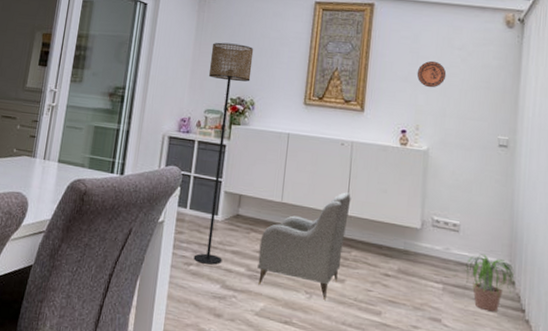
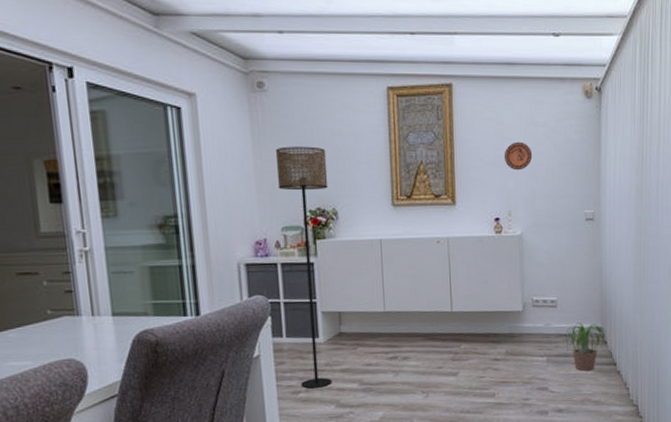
armchair: present [257,192,351,300] -> none [369,289,454,396]

